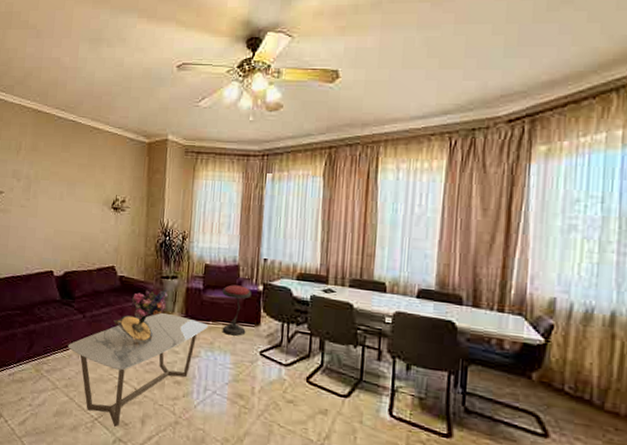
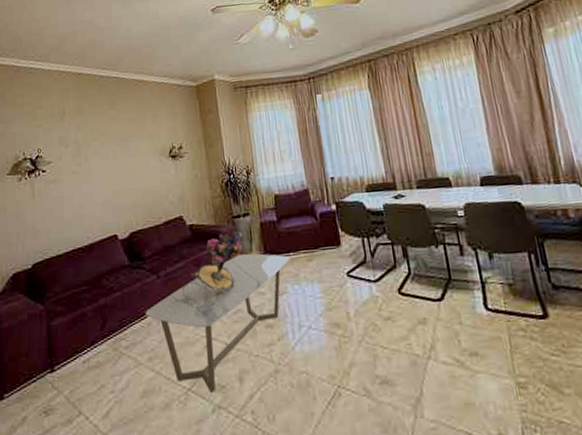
side table: present [222,284,252,336] -> none [296,209,329,263]

